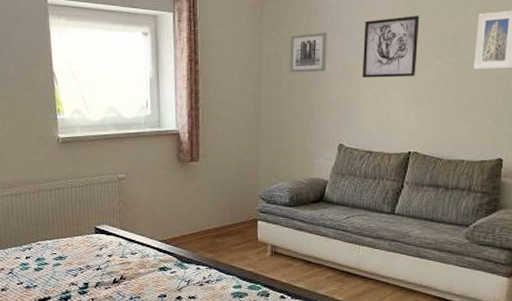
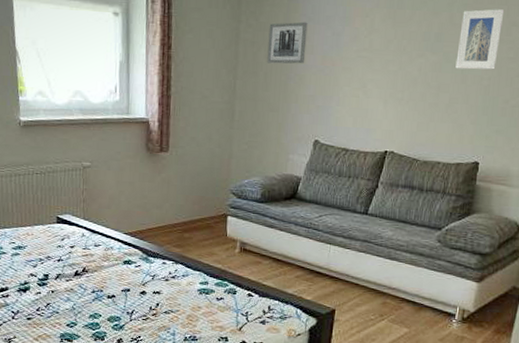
wall art: present [362,16,420,78] -> none [342,9,404,74]

